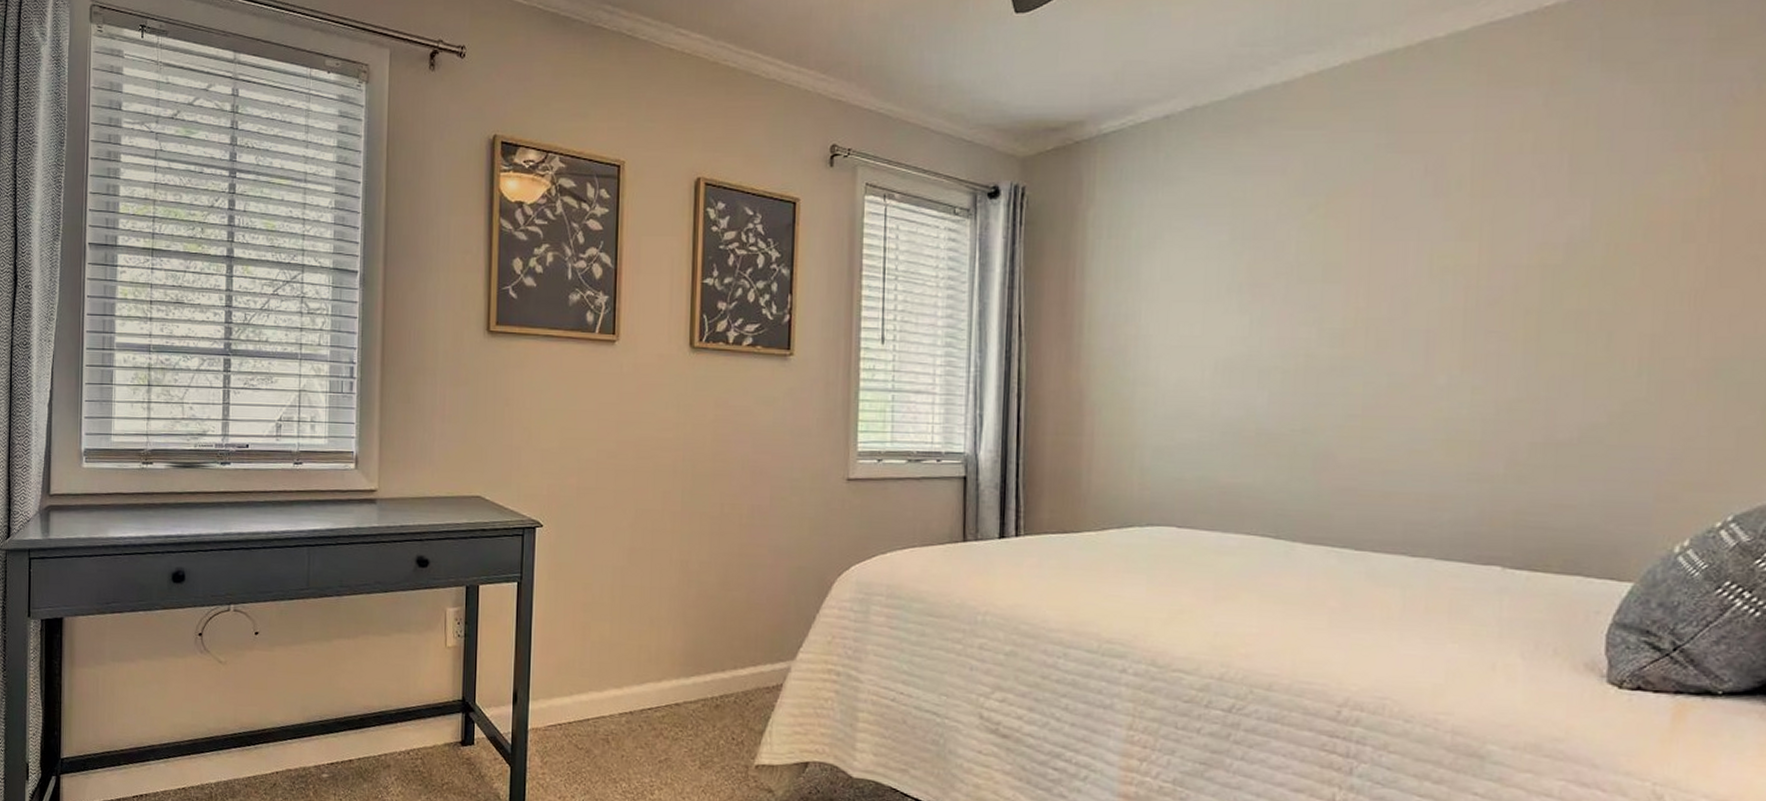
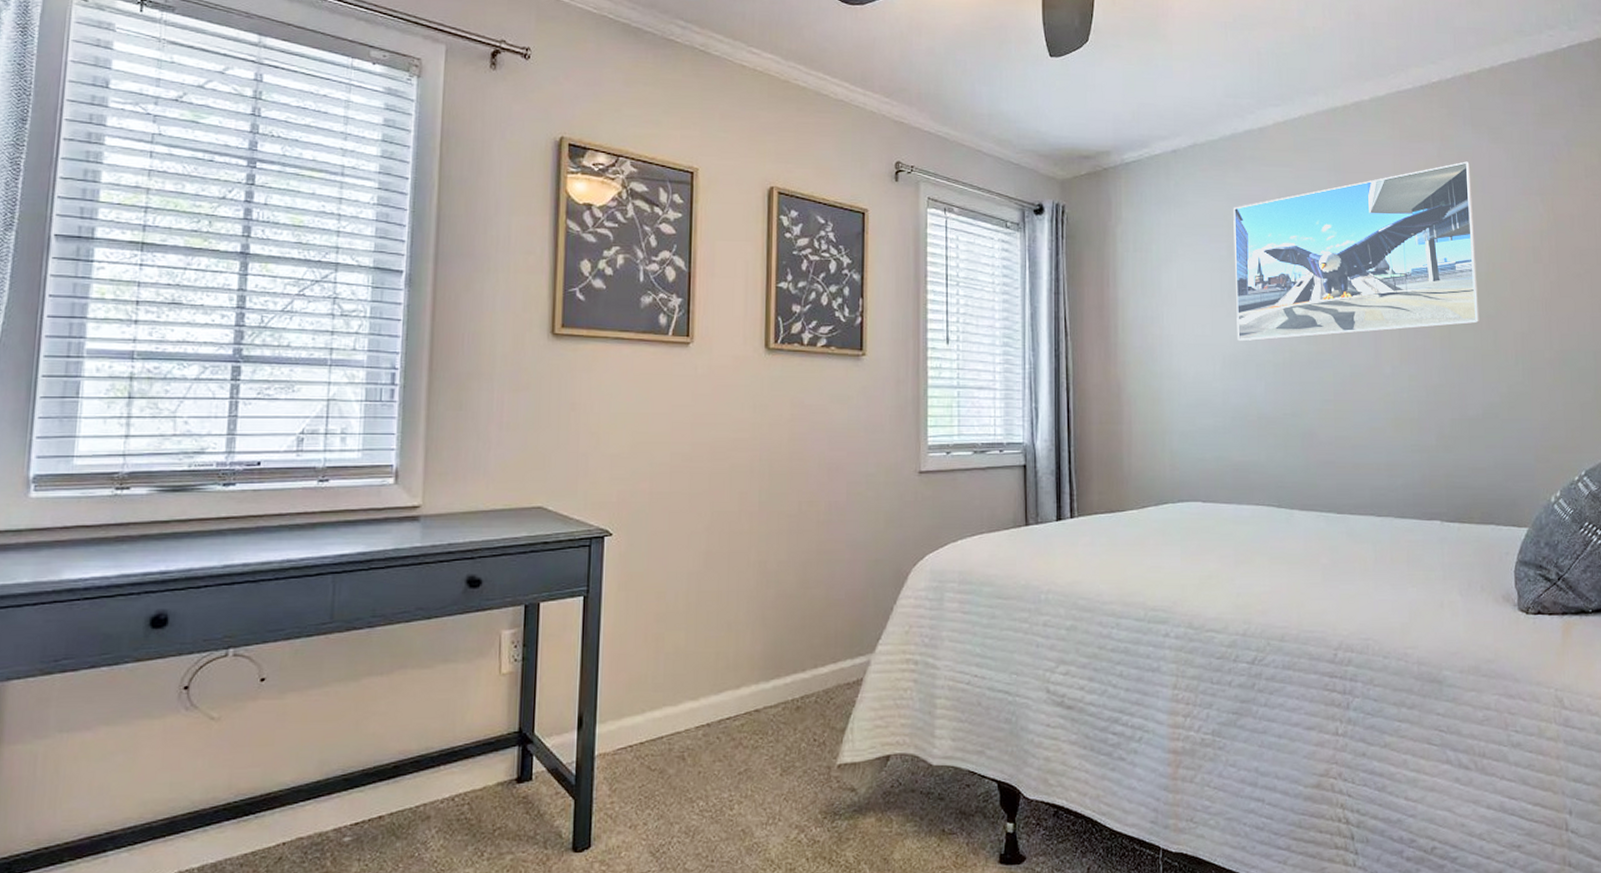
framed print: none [1235,110,1594,344] -> present [1233,161,1480,342]

